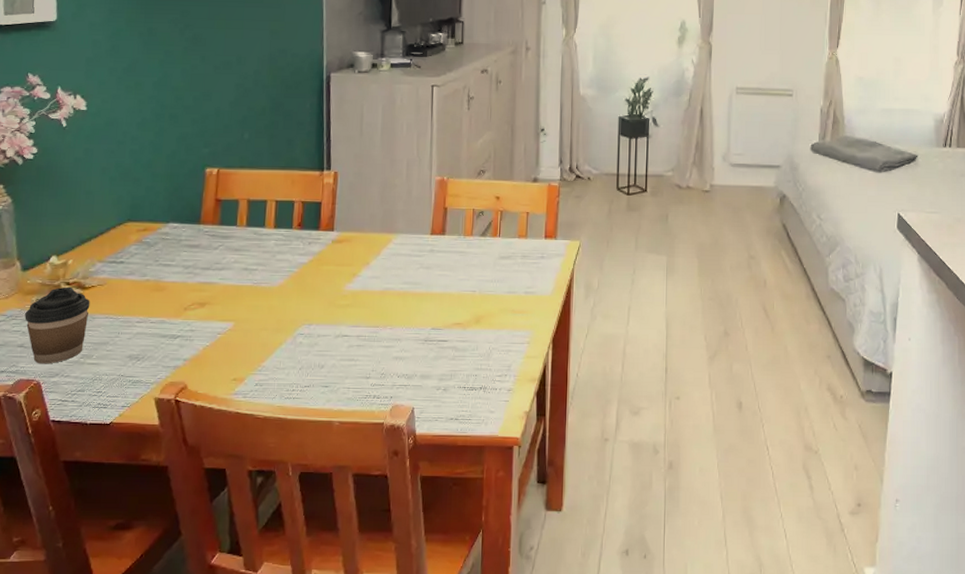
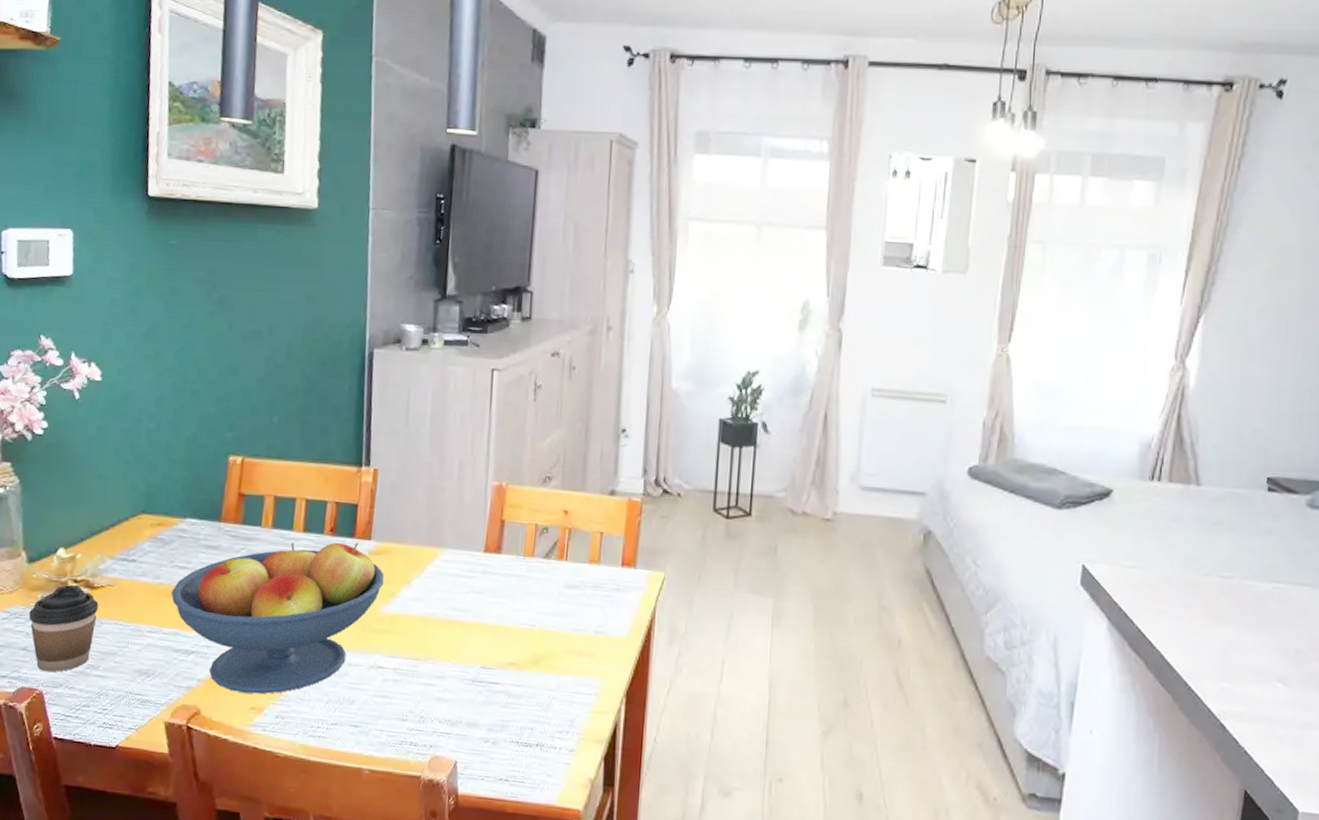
fruit bowl: none [157,234,347,367] -> present [171,542,385,694]

